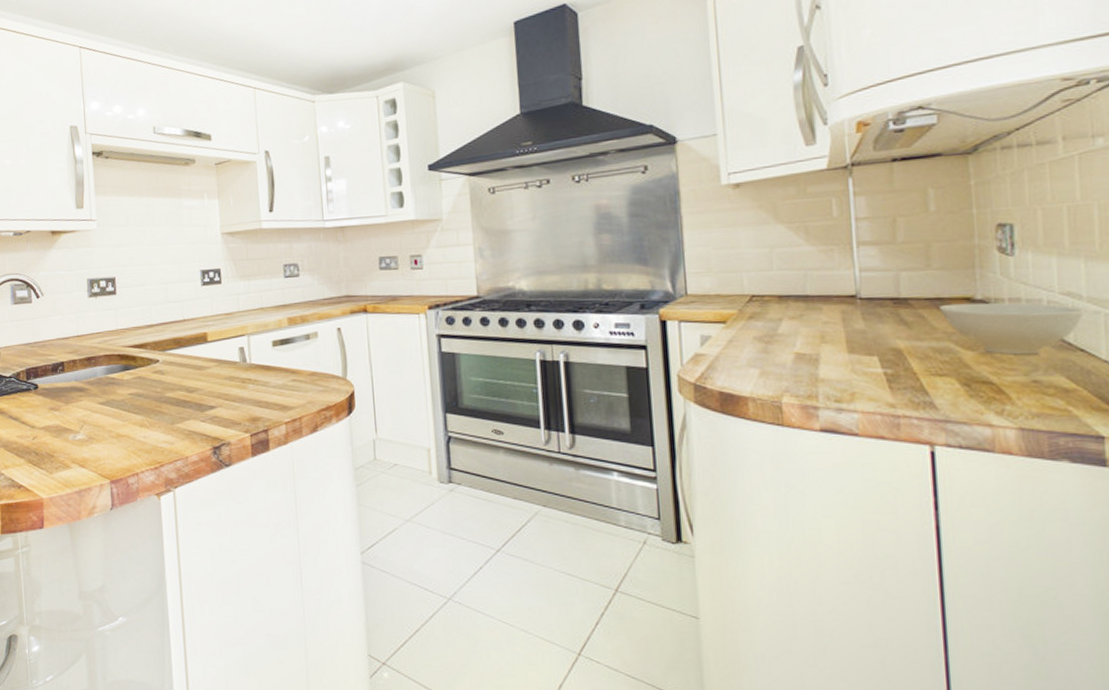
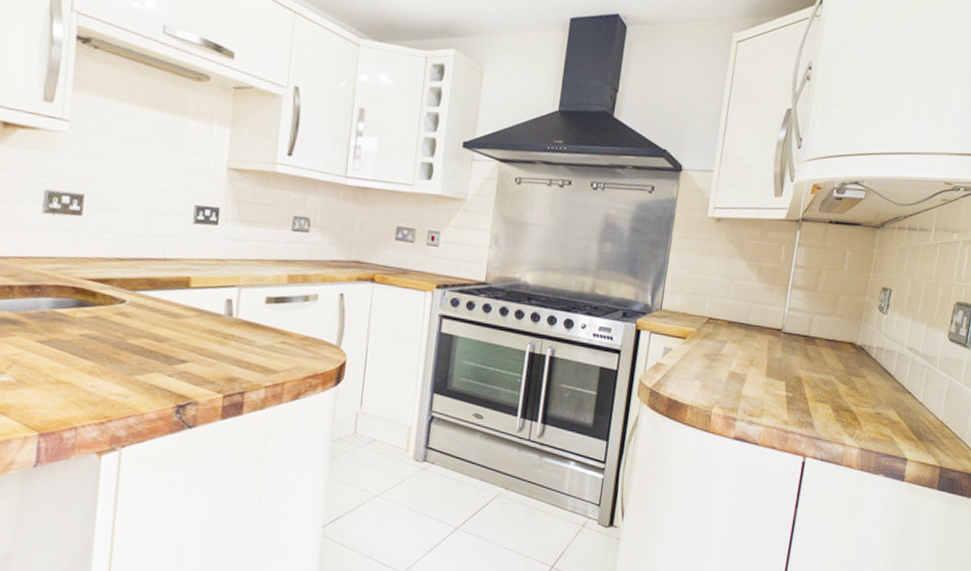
bowl: present [939,302,1085,355] -> none [833,346,918,393]

